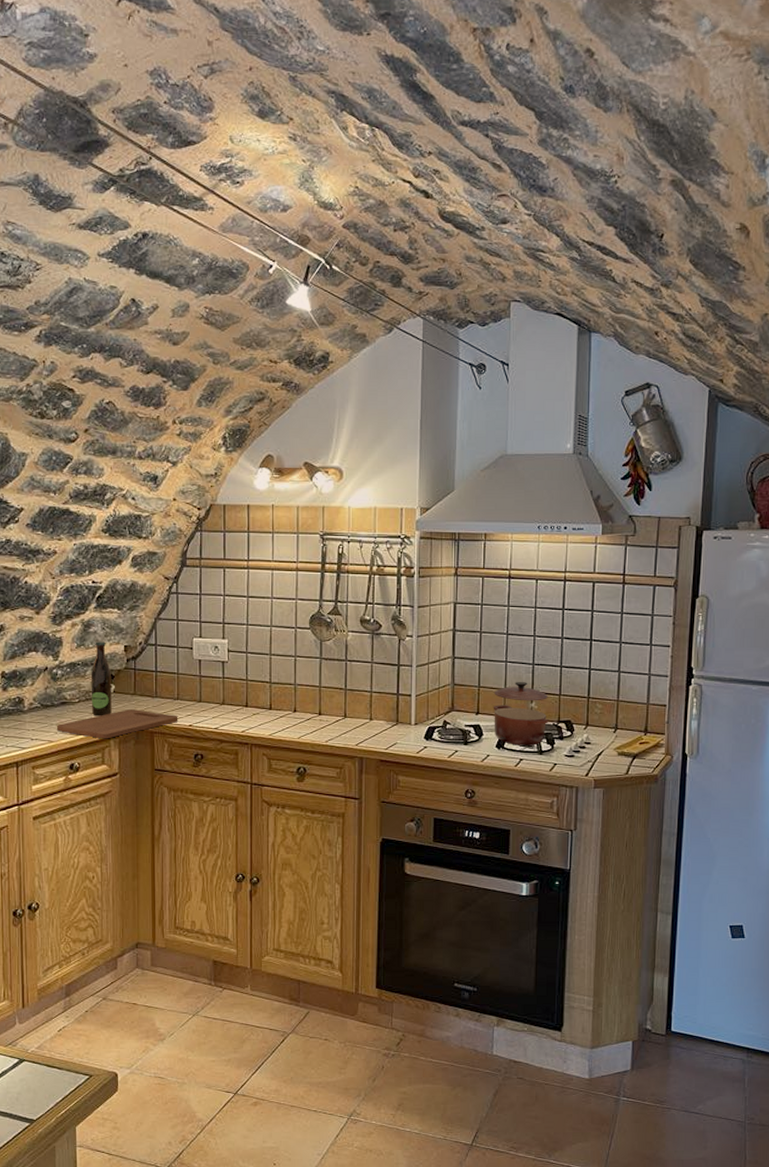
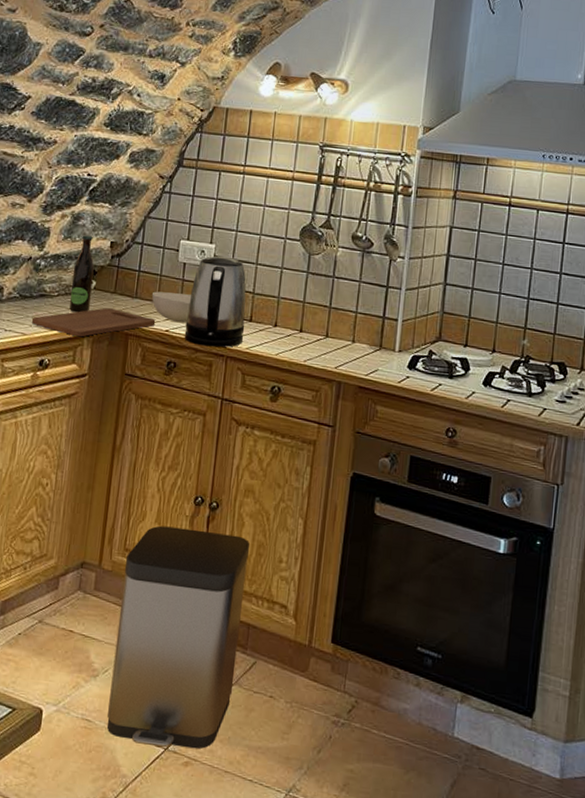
bowl: none [171,689,210,717] -> present [151,291,191,323]
pedal bin: none [177,903,293,1093] -> present [106,525,250,749]
kettle: none [208,650,266,737] -> present [184,255,247,348]
saucepan: present [493,681,549,746] -> none [482,315,542,387]

